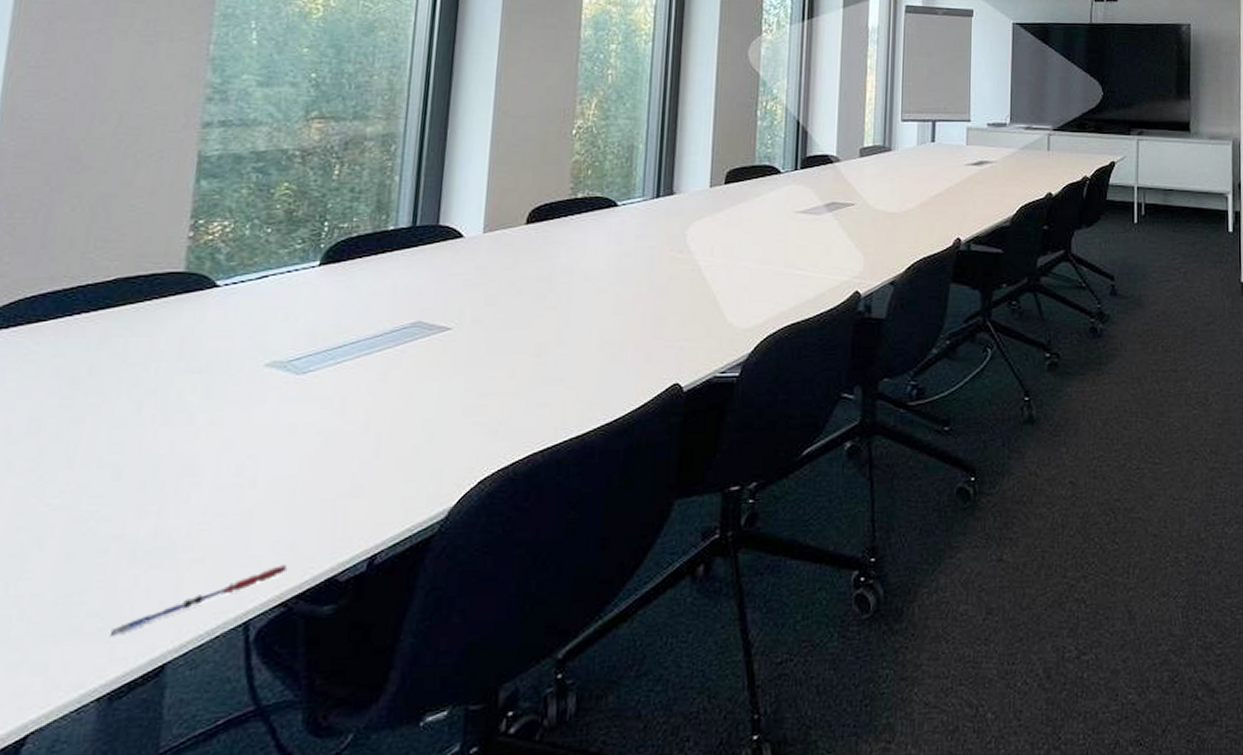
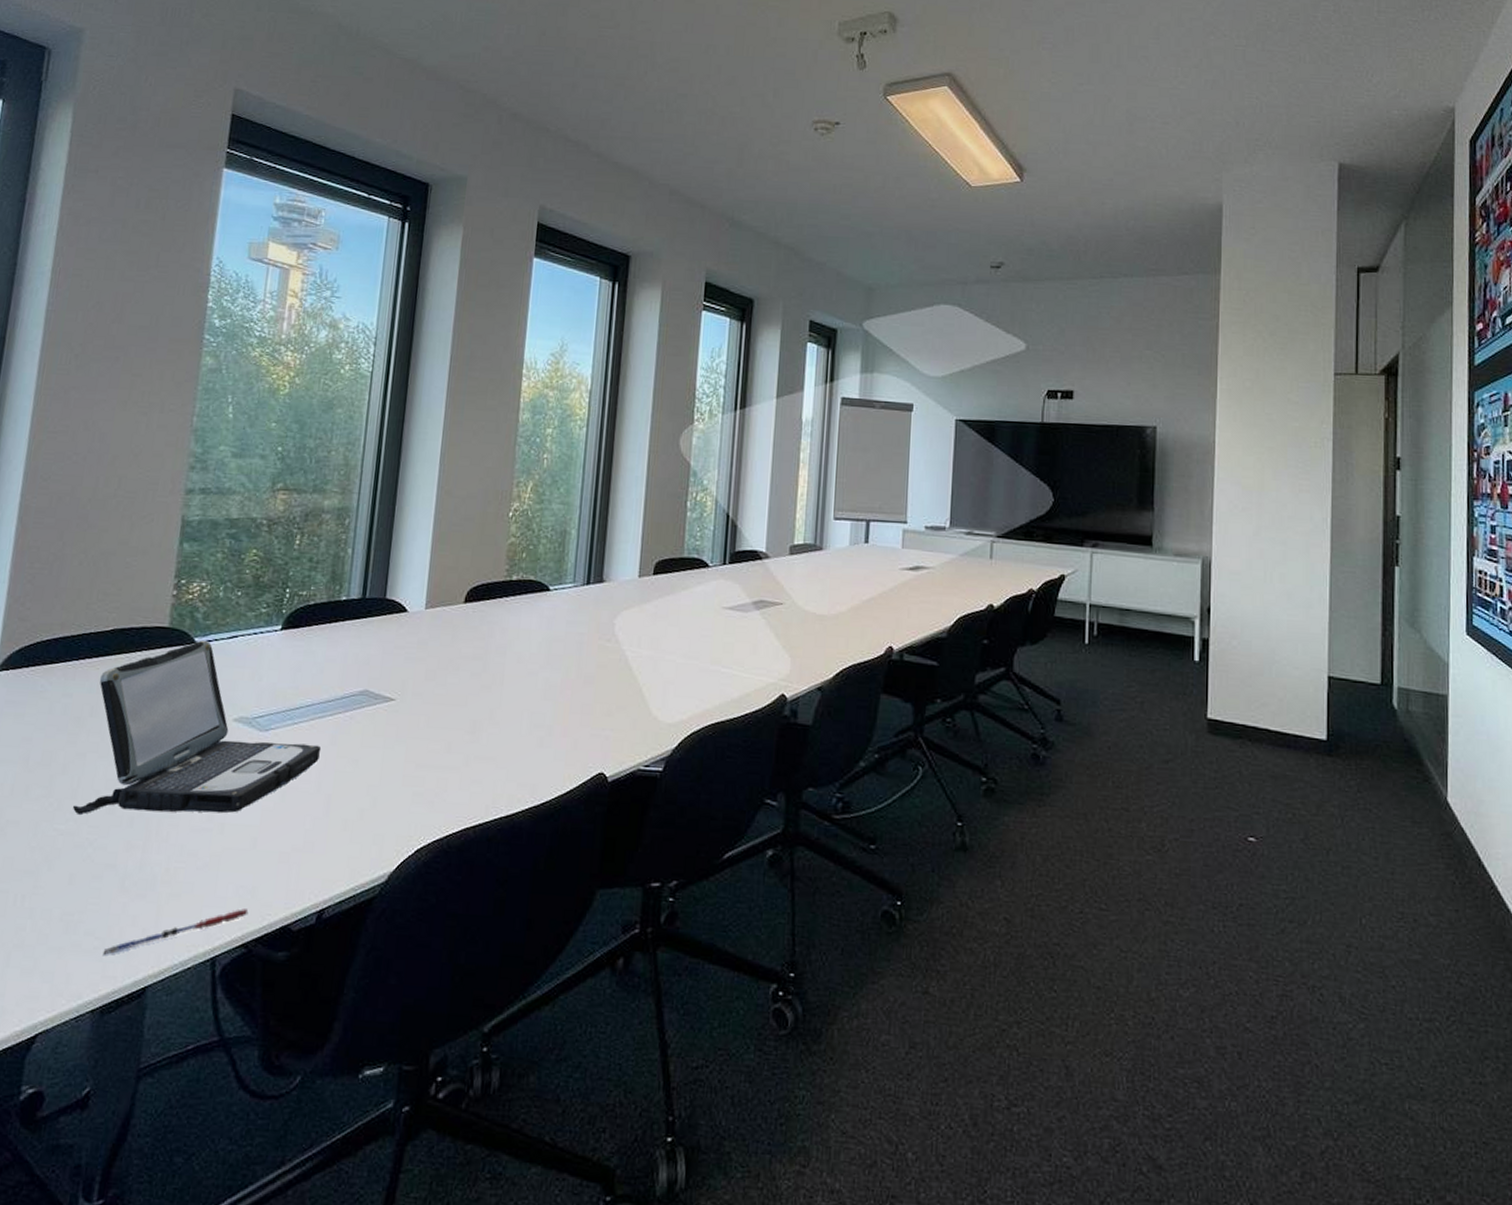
laptop: none [69,282,369,486] -> present [73,640,322,816]

